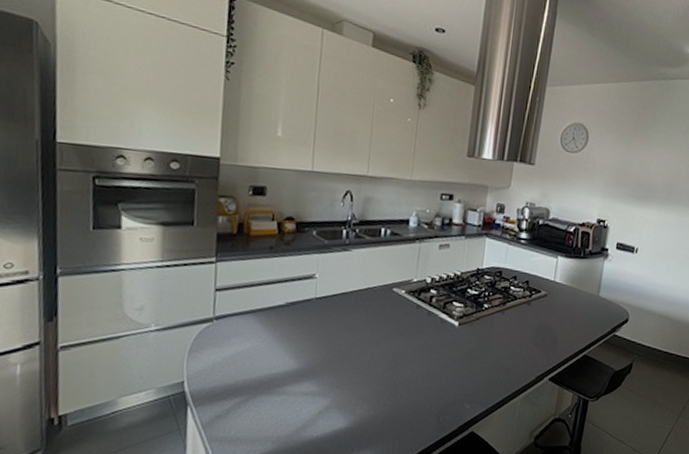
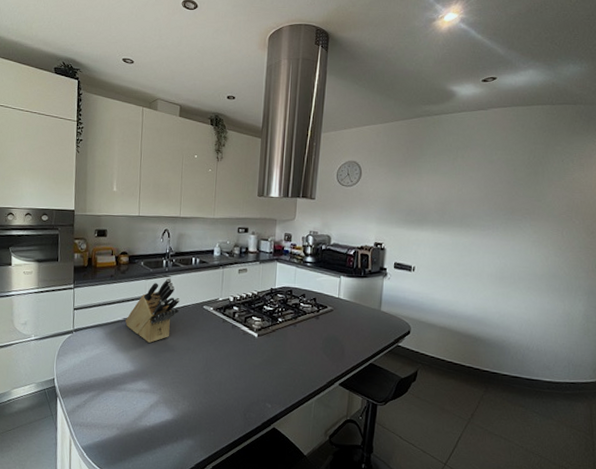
knife block: none [288,251,364,334] -> present [125,277,181,343]

